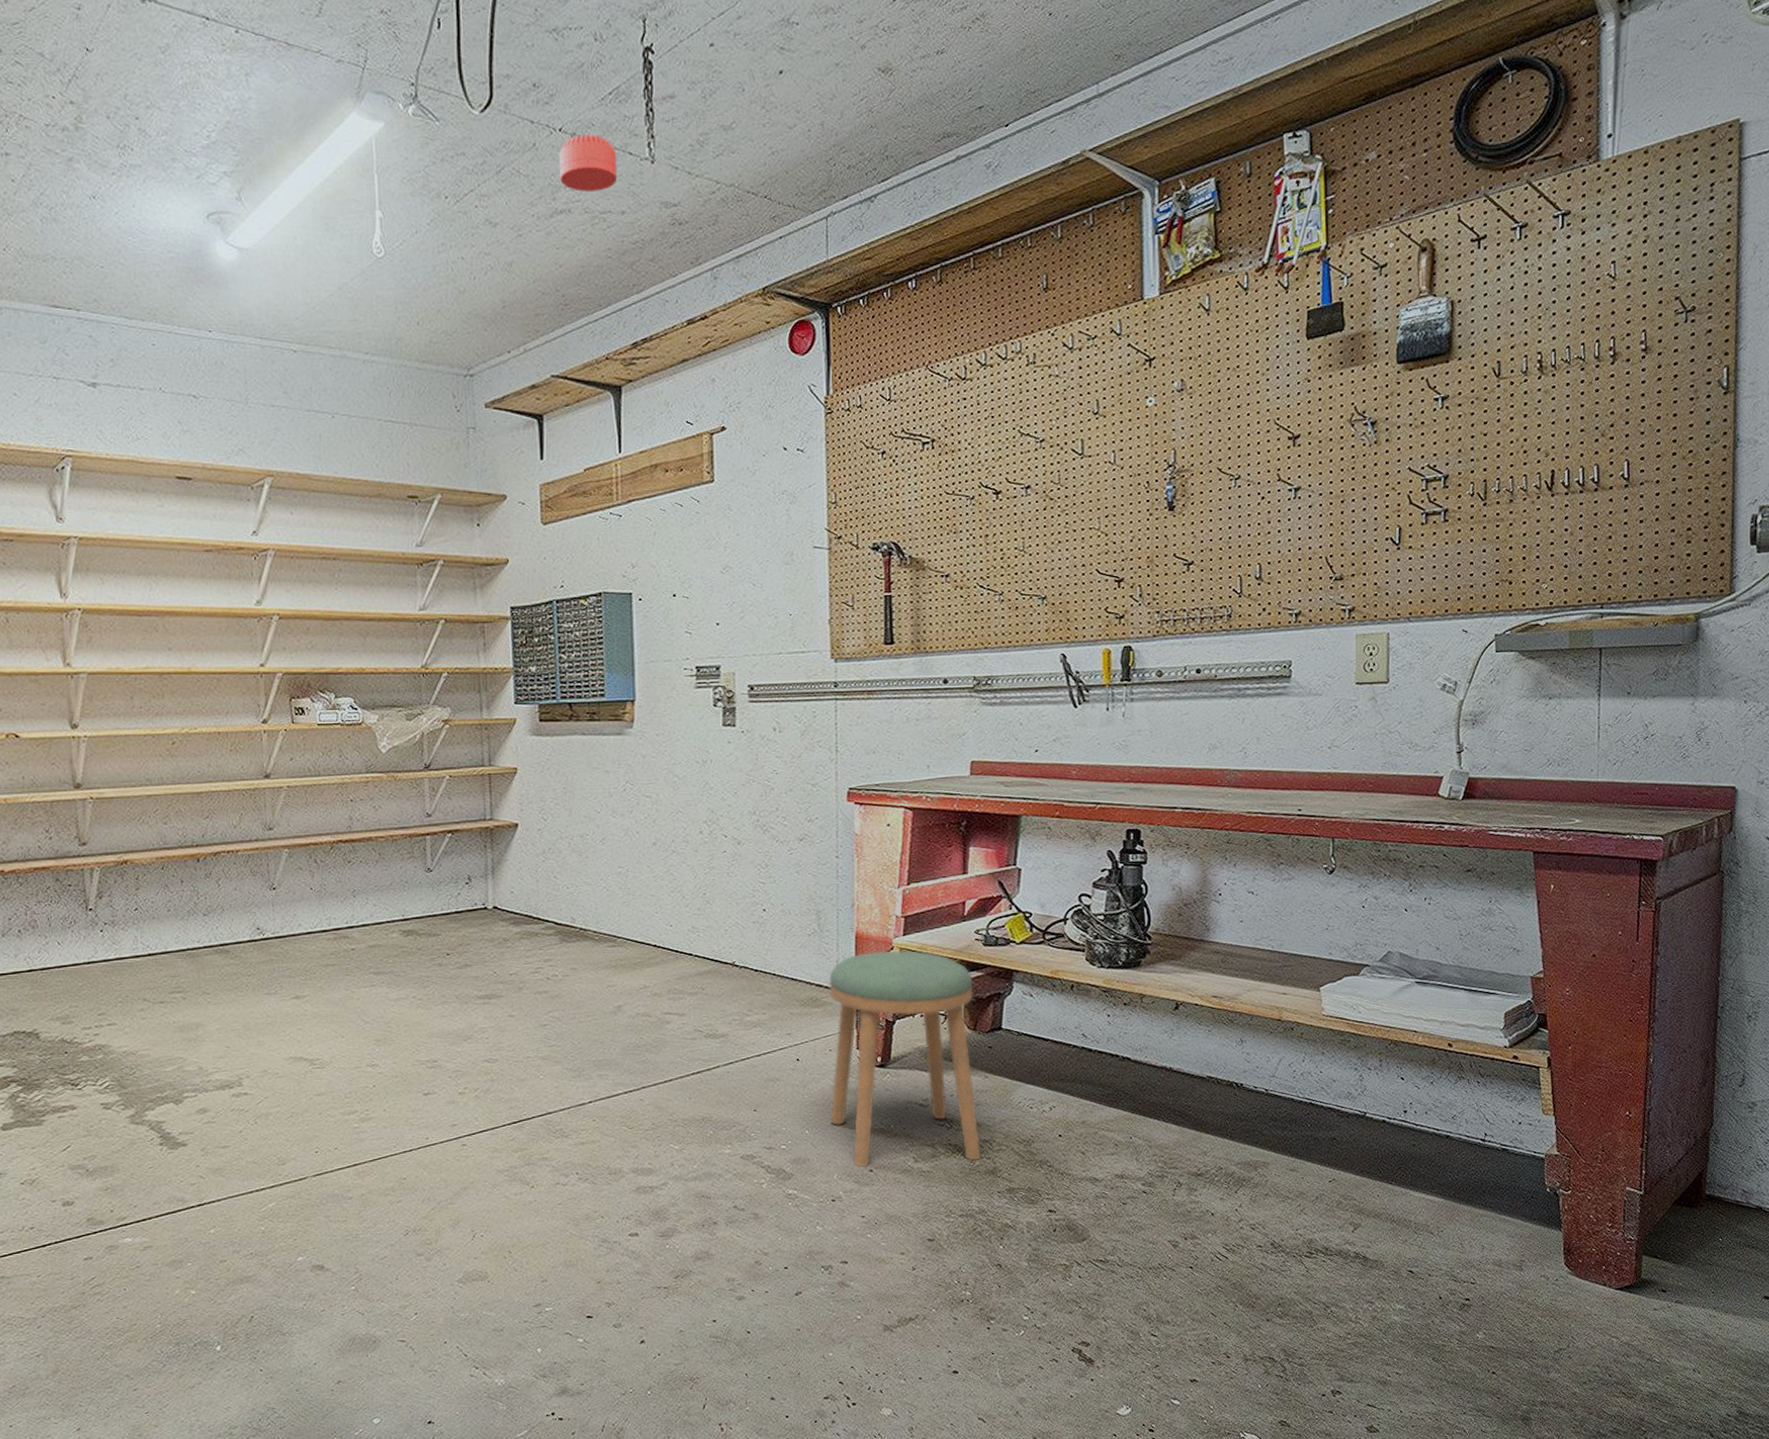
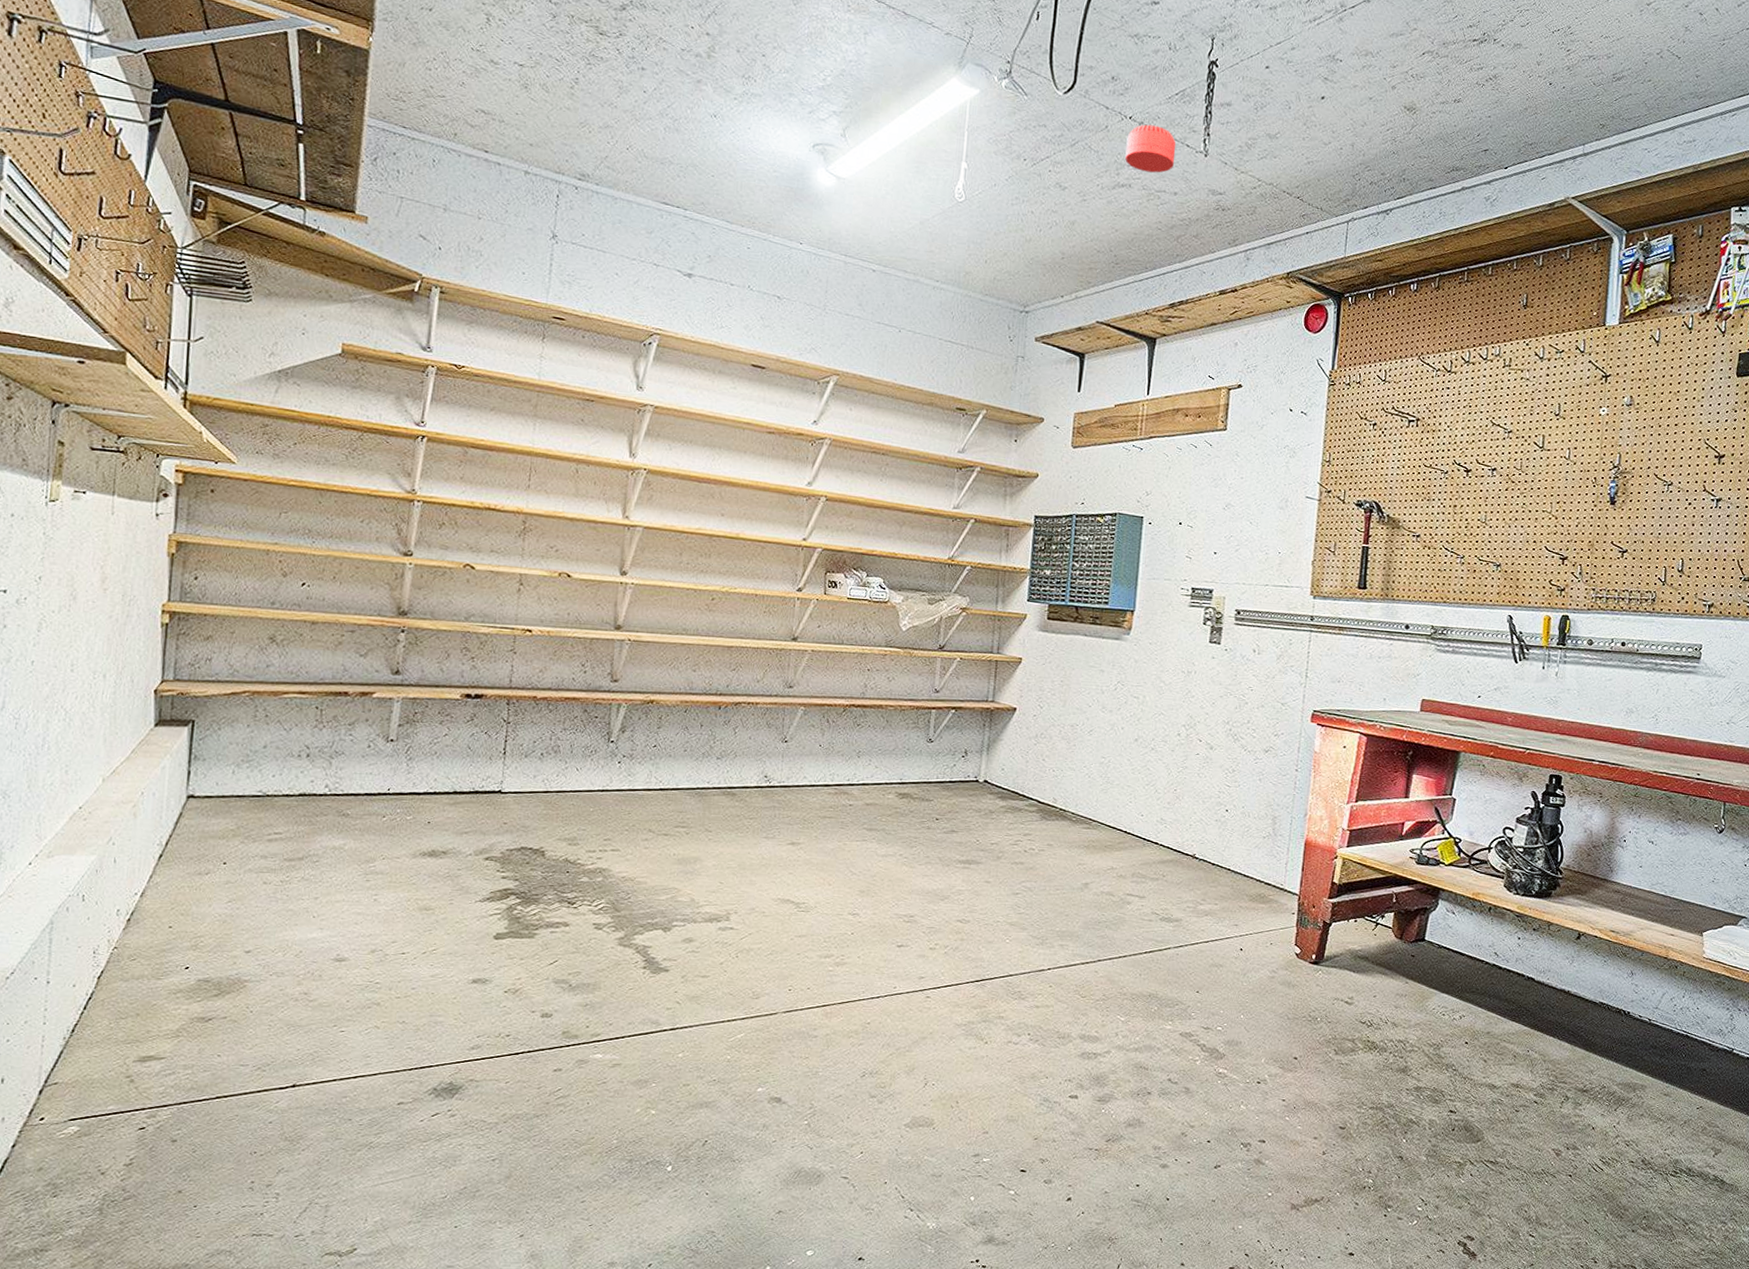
stool: present [829,950,981,1168] -> none [1264,858,1404,1058]

